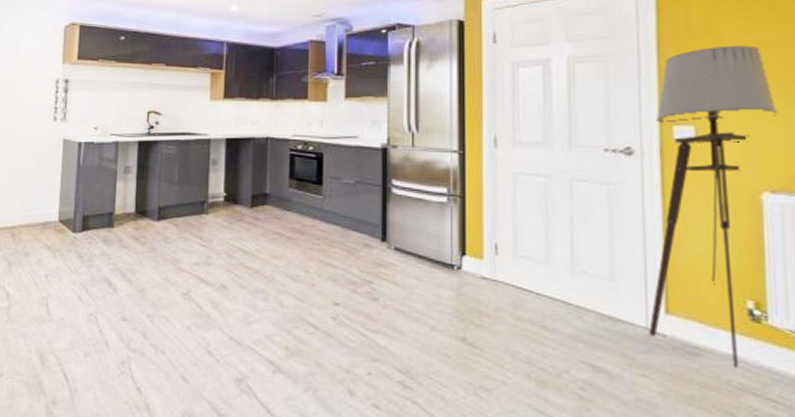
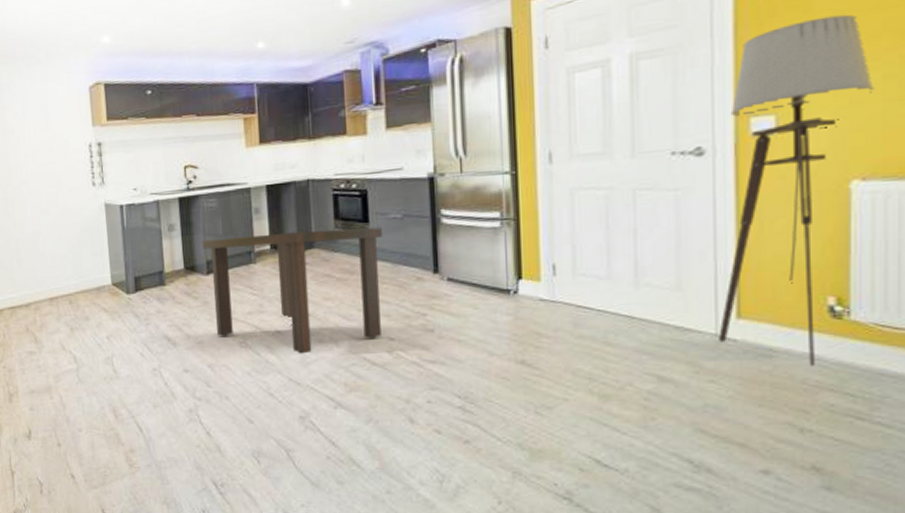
dining table: none [156,185,336,312] -> present [202,227,383,354]

